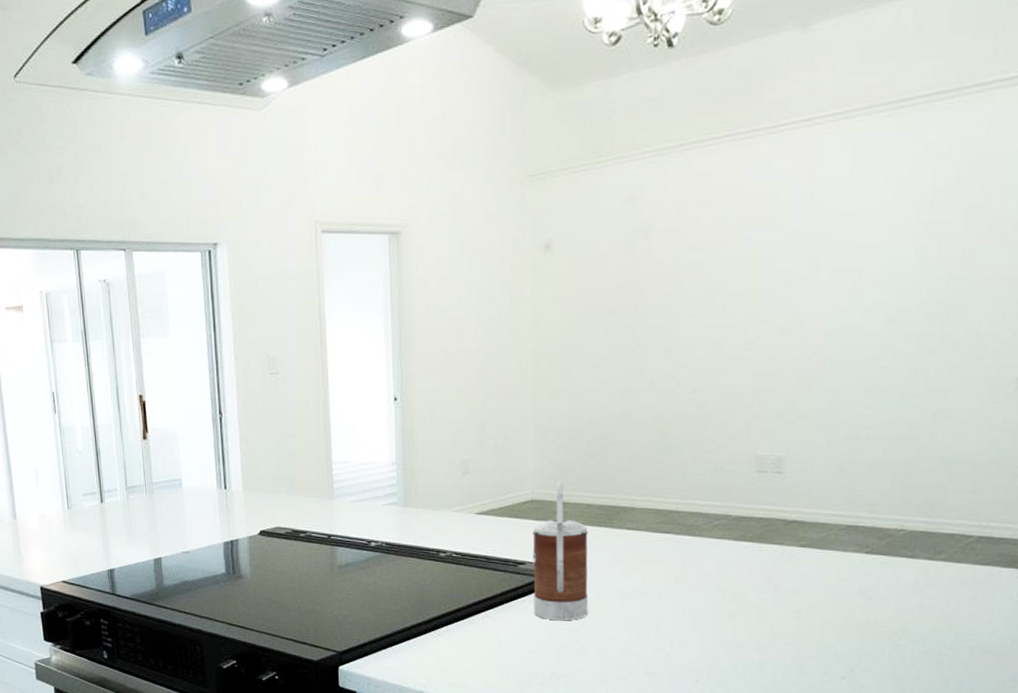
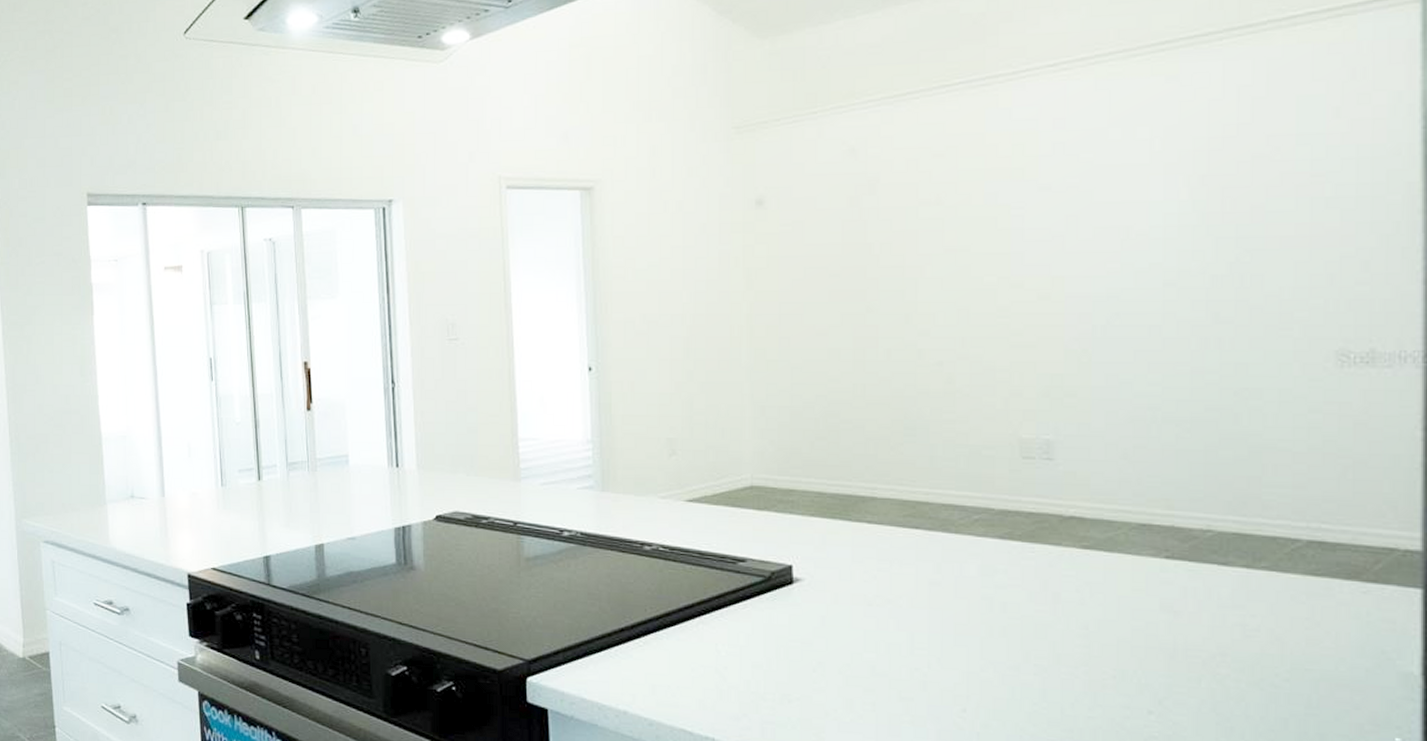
kettle: present [532,481,589,621] -> none [754,465,824,631]

